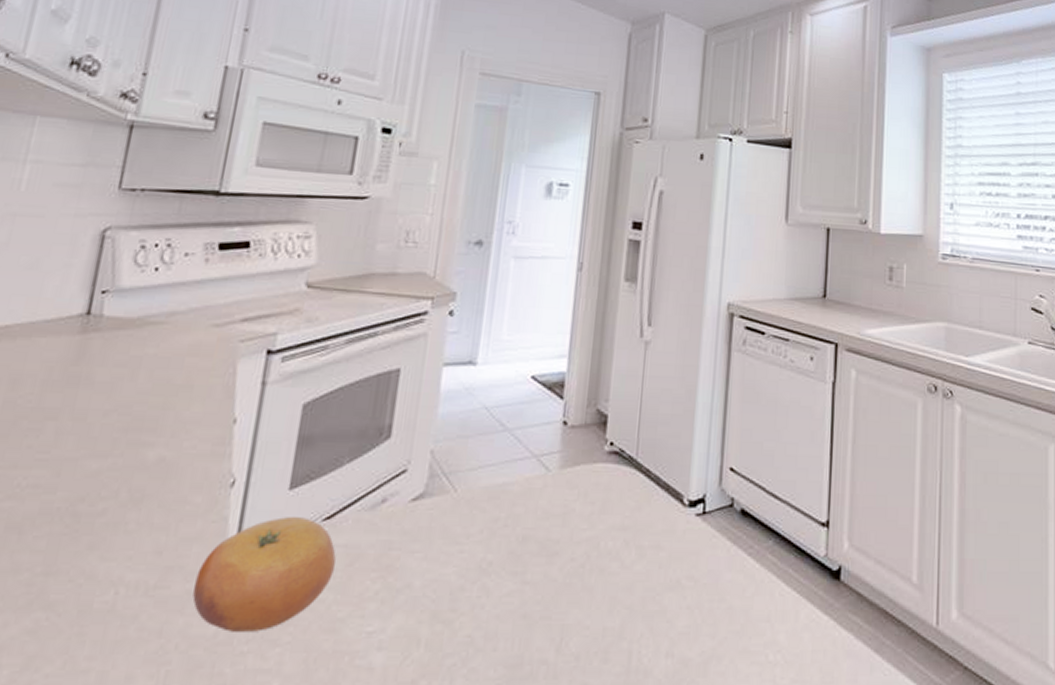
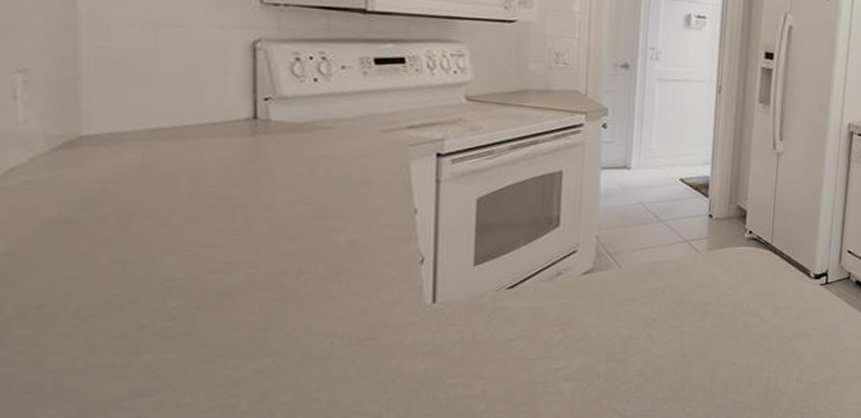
fruit: present [193,517,336,632] -> none [401,286,522,370]

